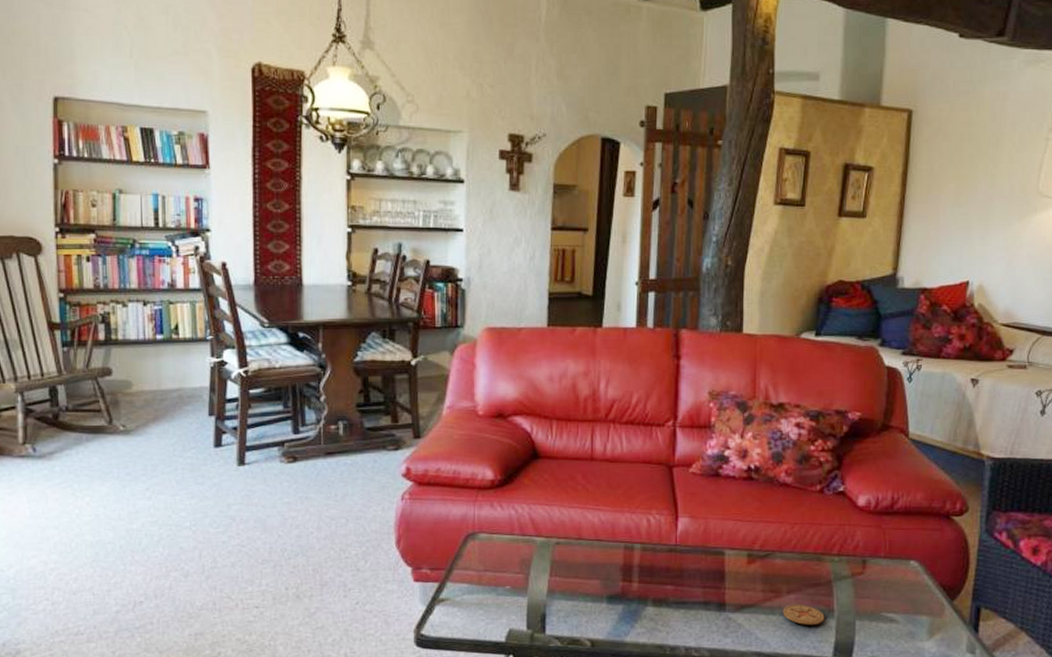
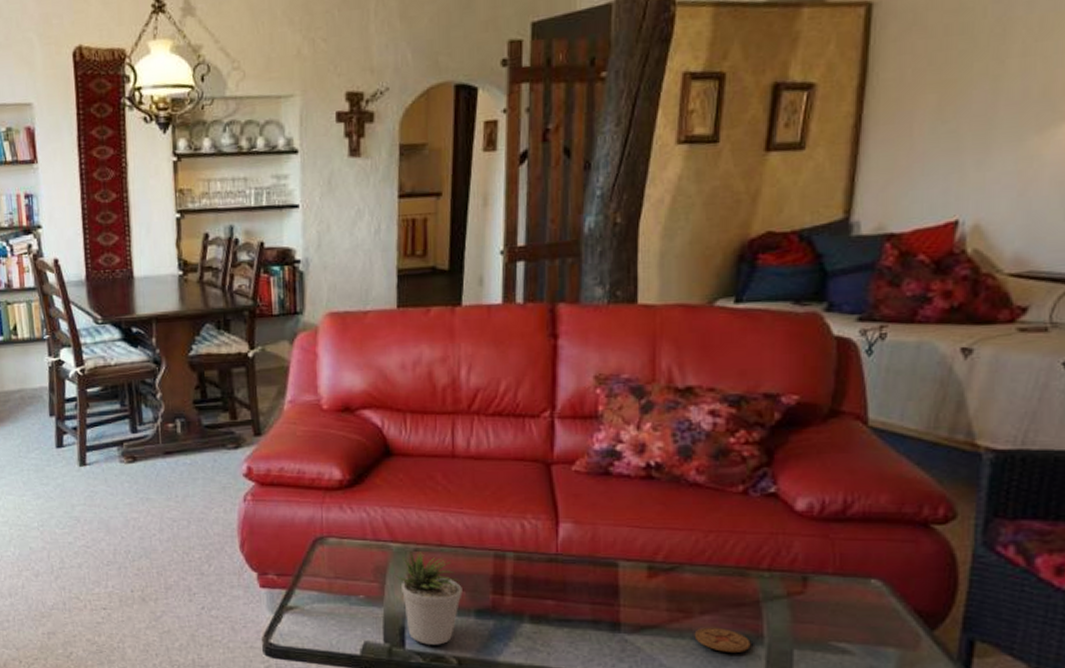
potted plant: none [539,544,597,629] -> present [395,550,463,645]

